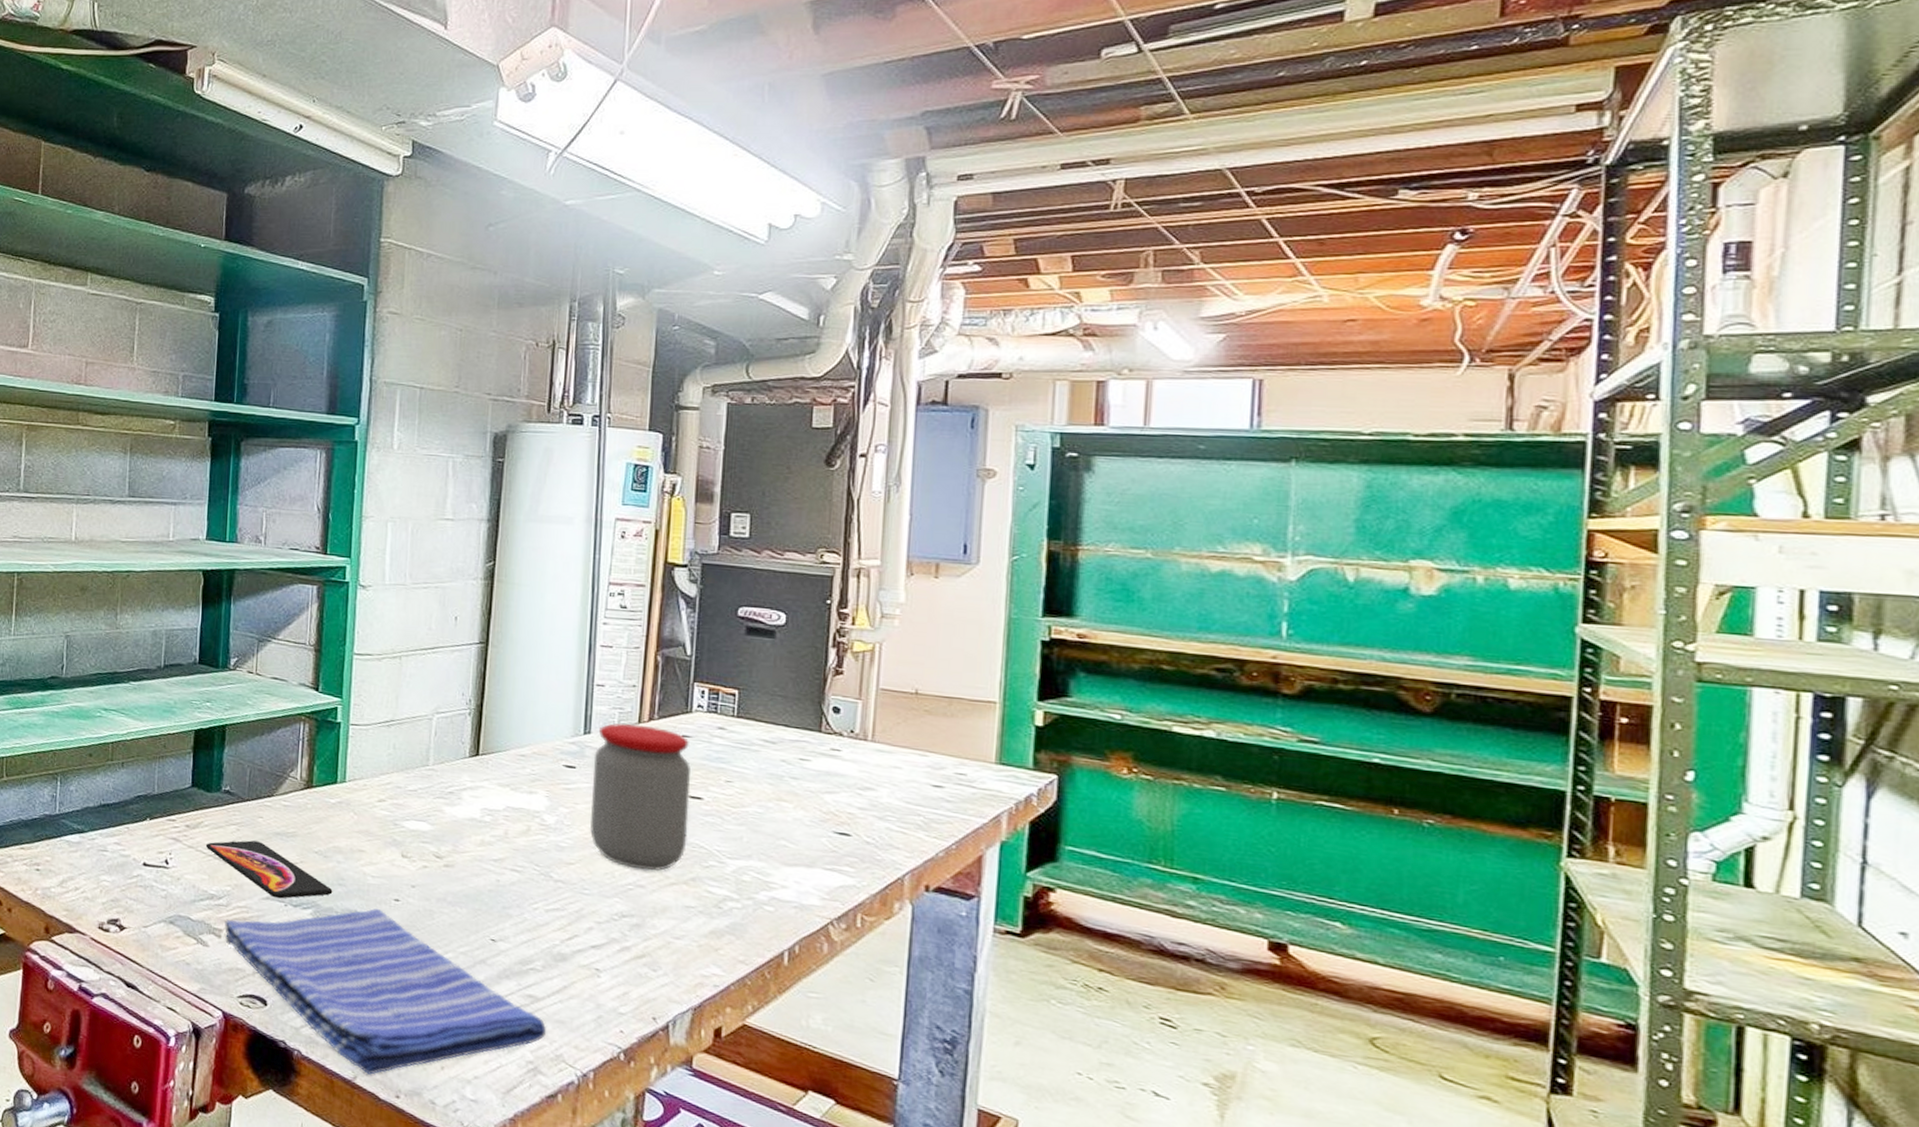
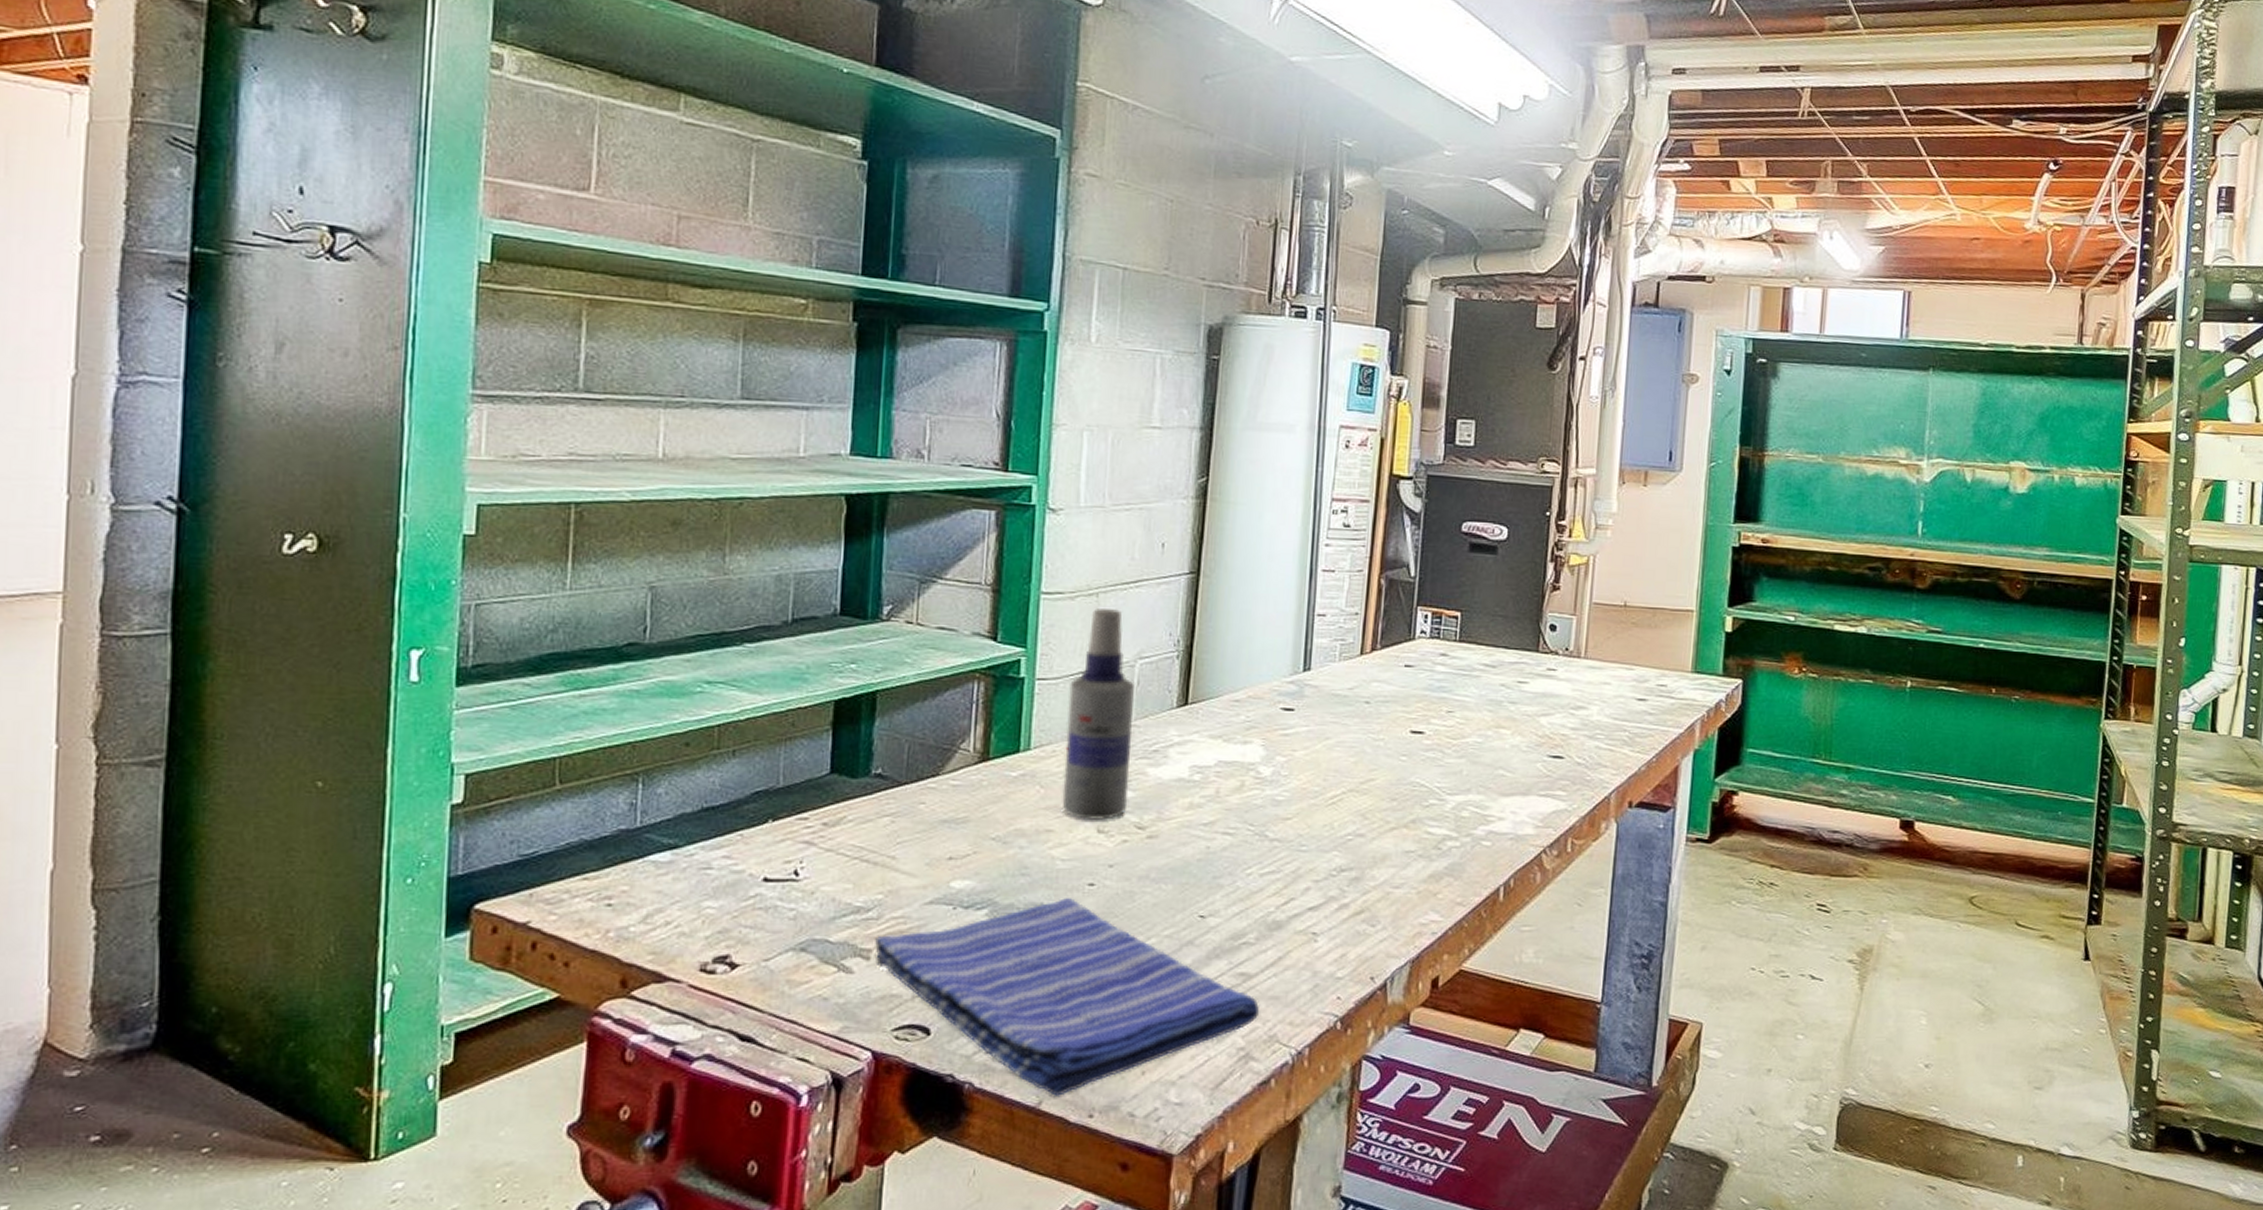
smartphone: present [205,840,333,899] -> none [849,833,1014,901]
spray bottle: none [372,669,432,847] -> present [1062,609,1134,820]
jar: present [589,723,691,872] -> none [1307,656,1413,817]

